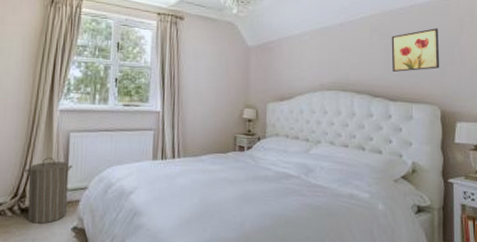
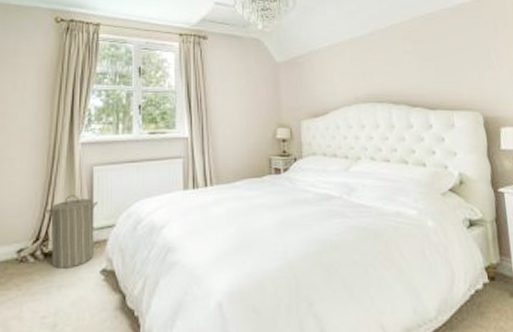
wall art: present [391,28,440,72] -> none [424,31,478,79]

